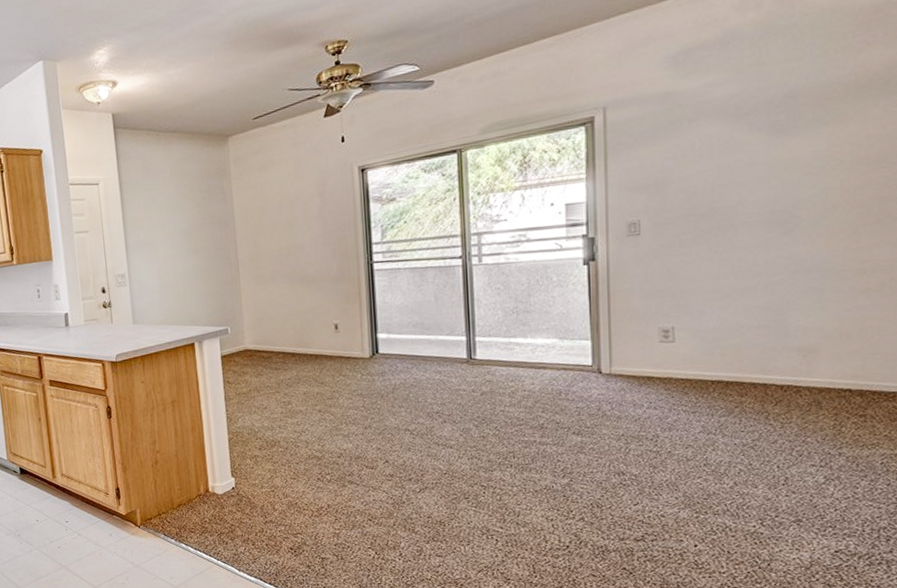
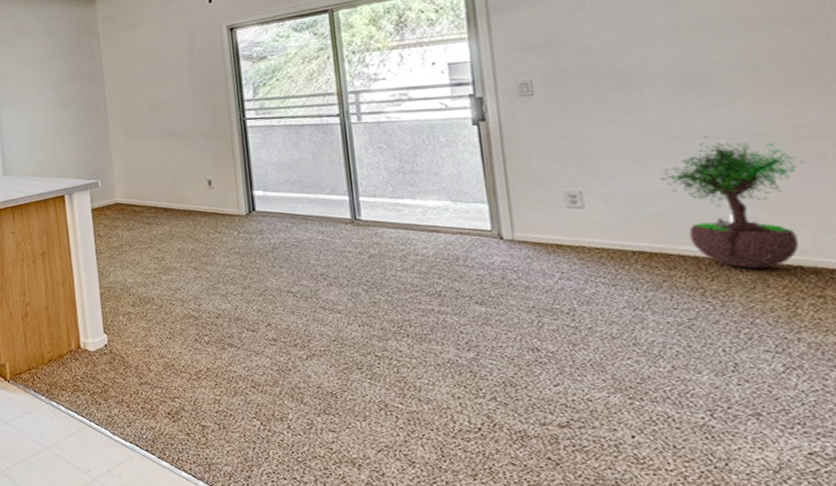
potted tree: none [743,272,864,393] -> present [661,136,804,269]

